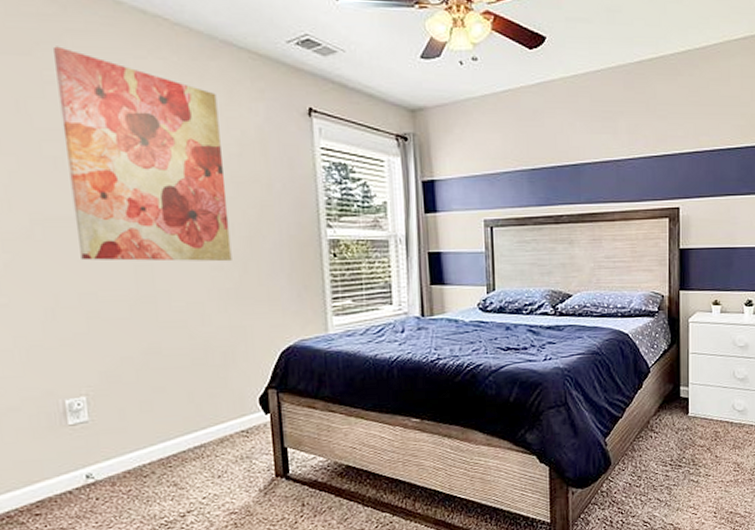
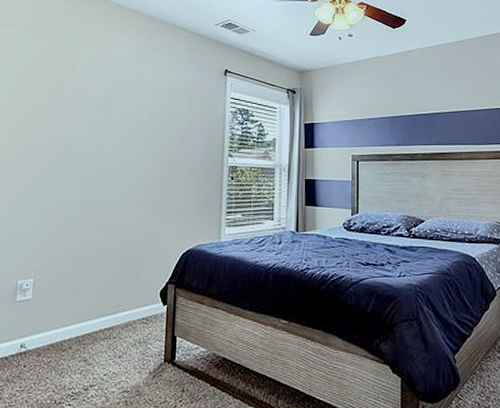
wall art: present [54,46,232,262] -> none [51,29,162,180]

